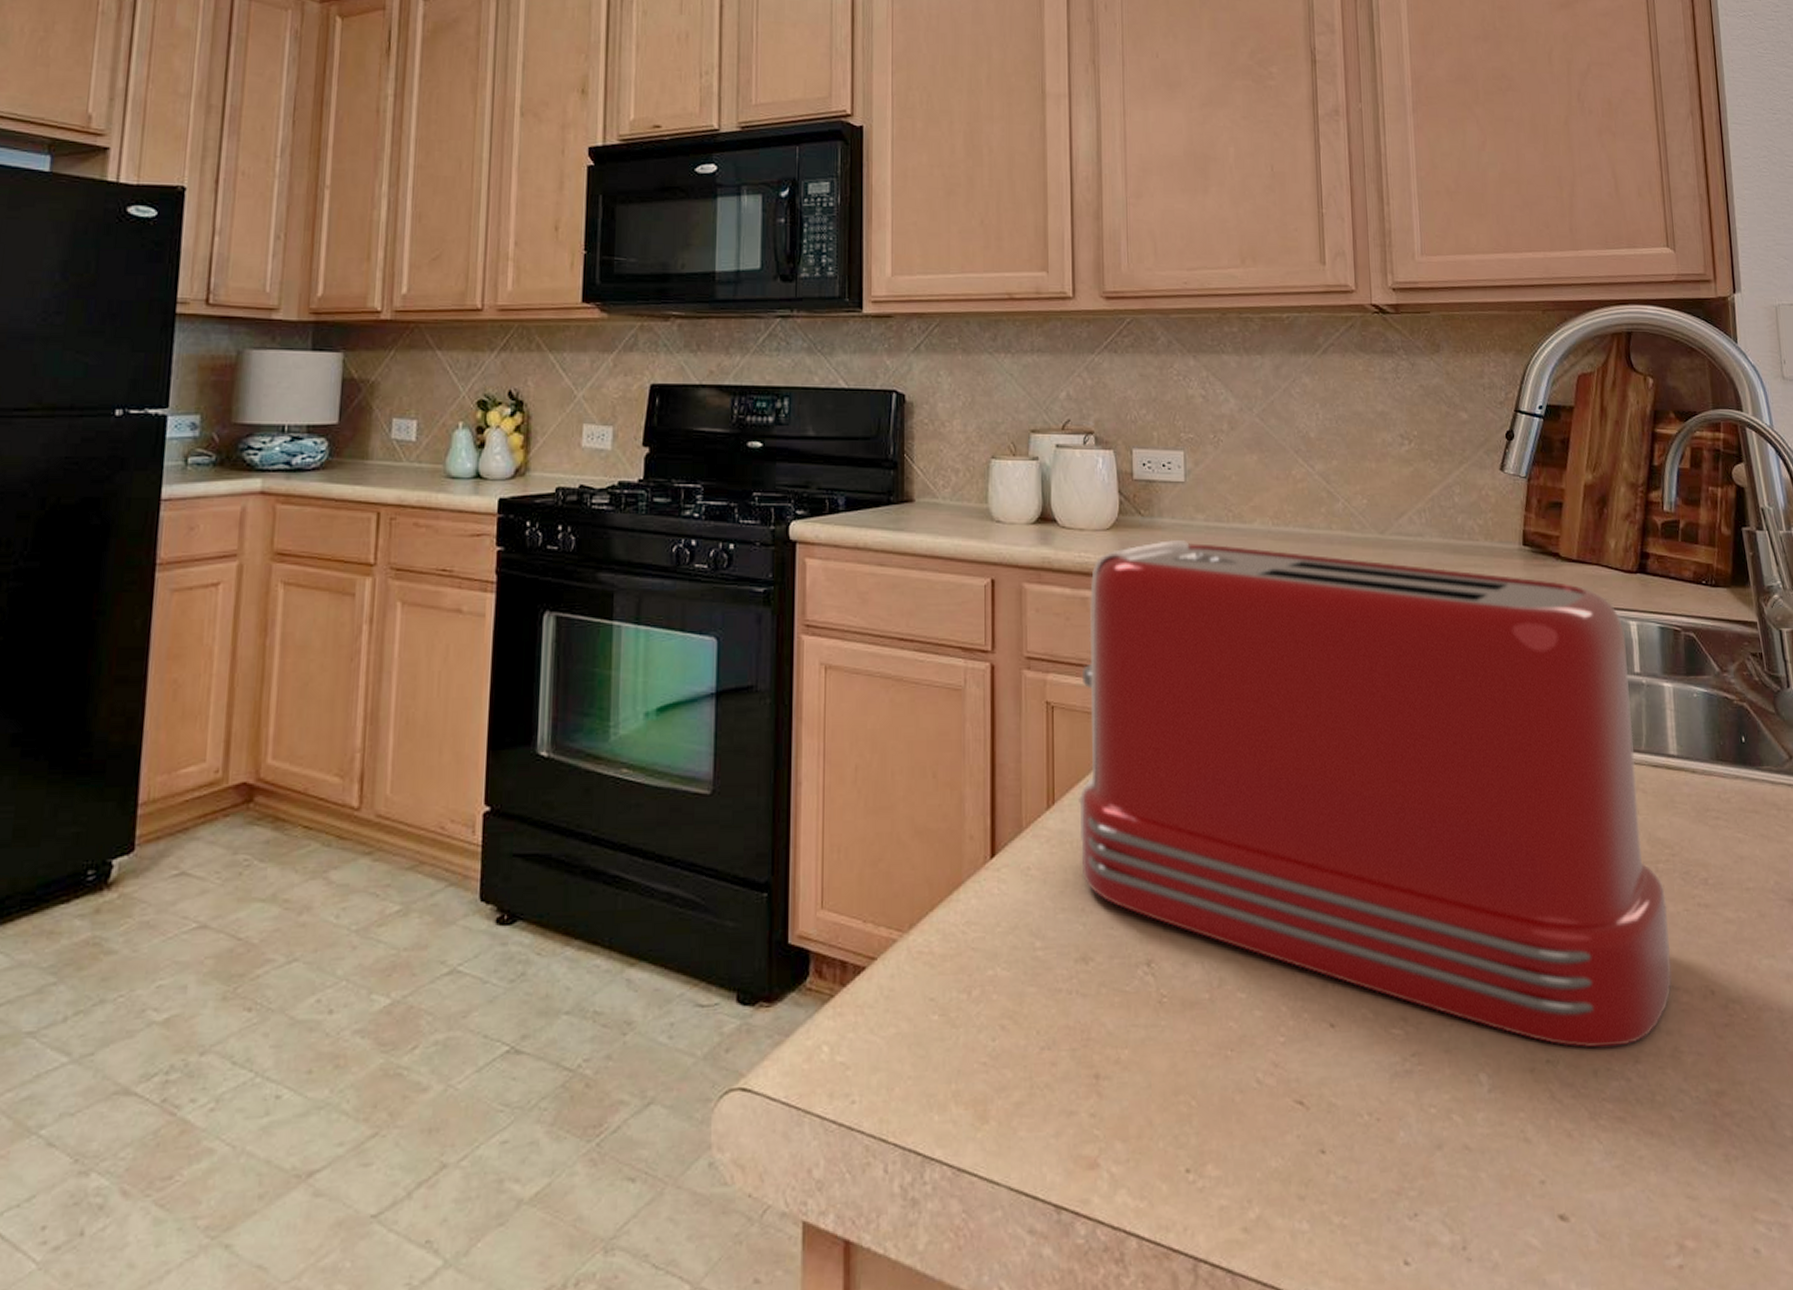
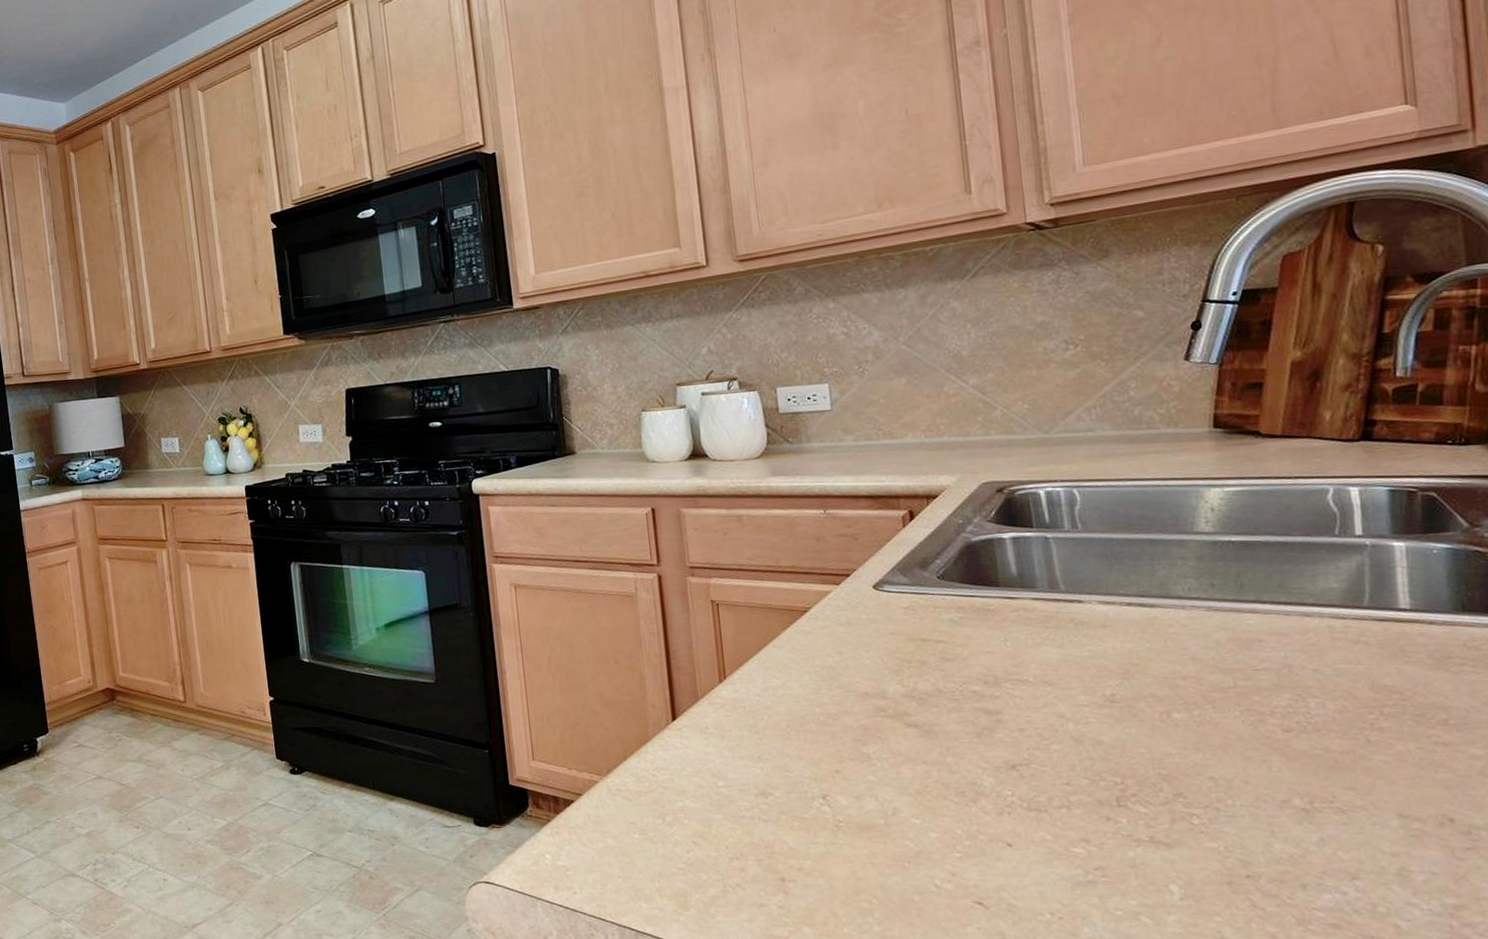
toaster: present [1079,540,1672,1048] -> none [743,457,1400,866]

